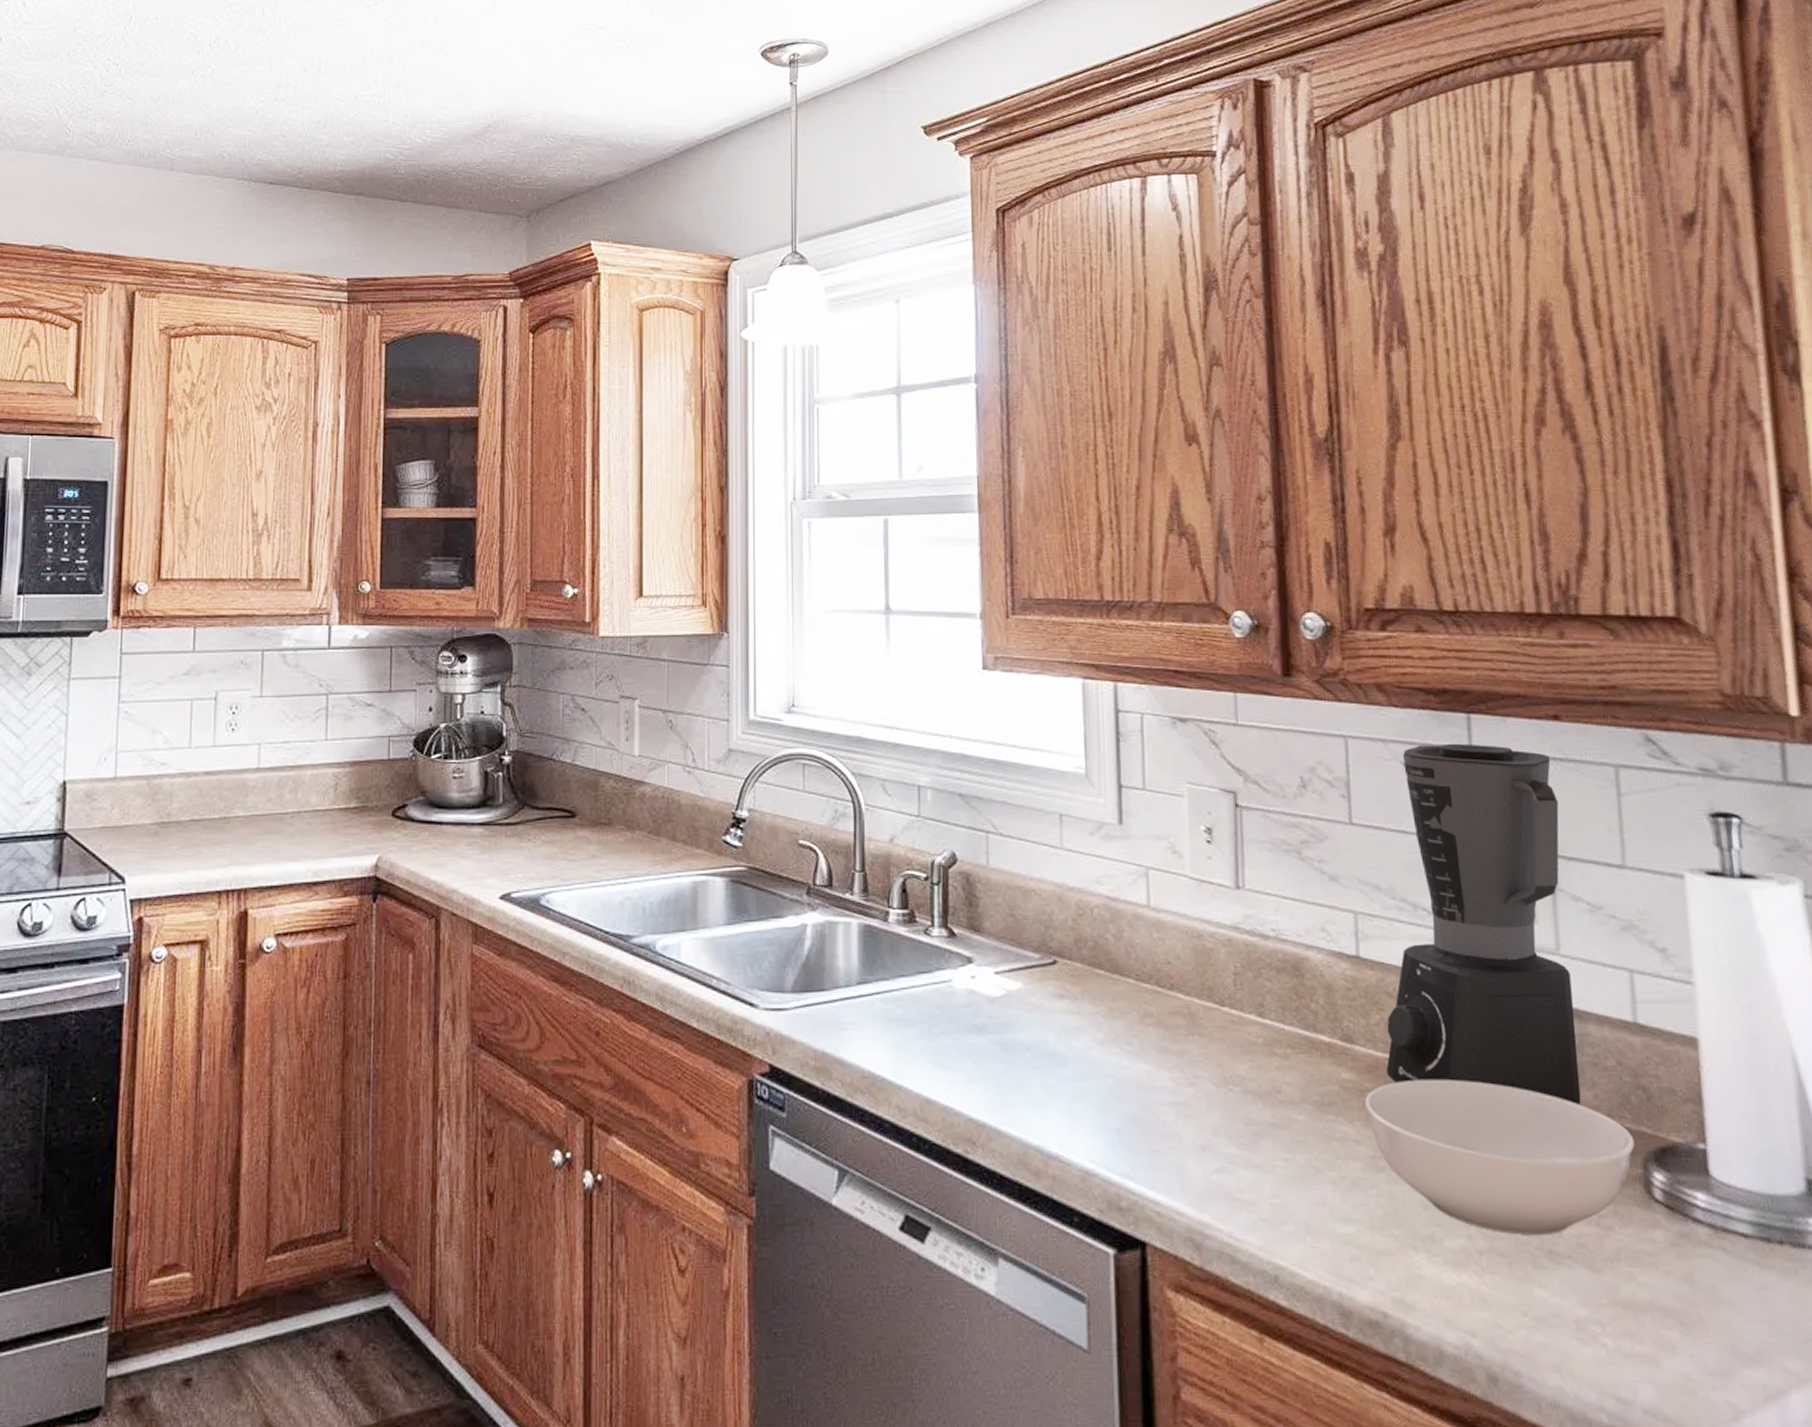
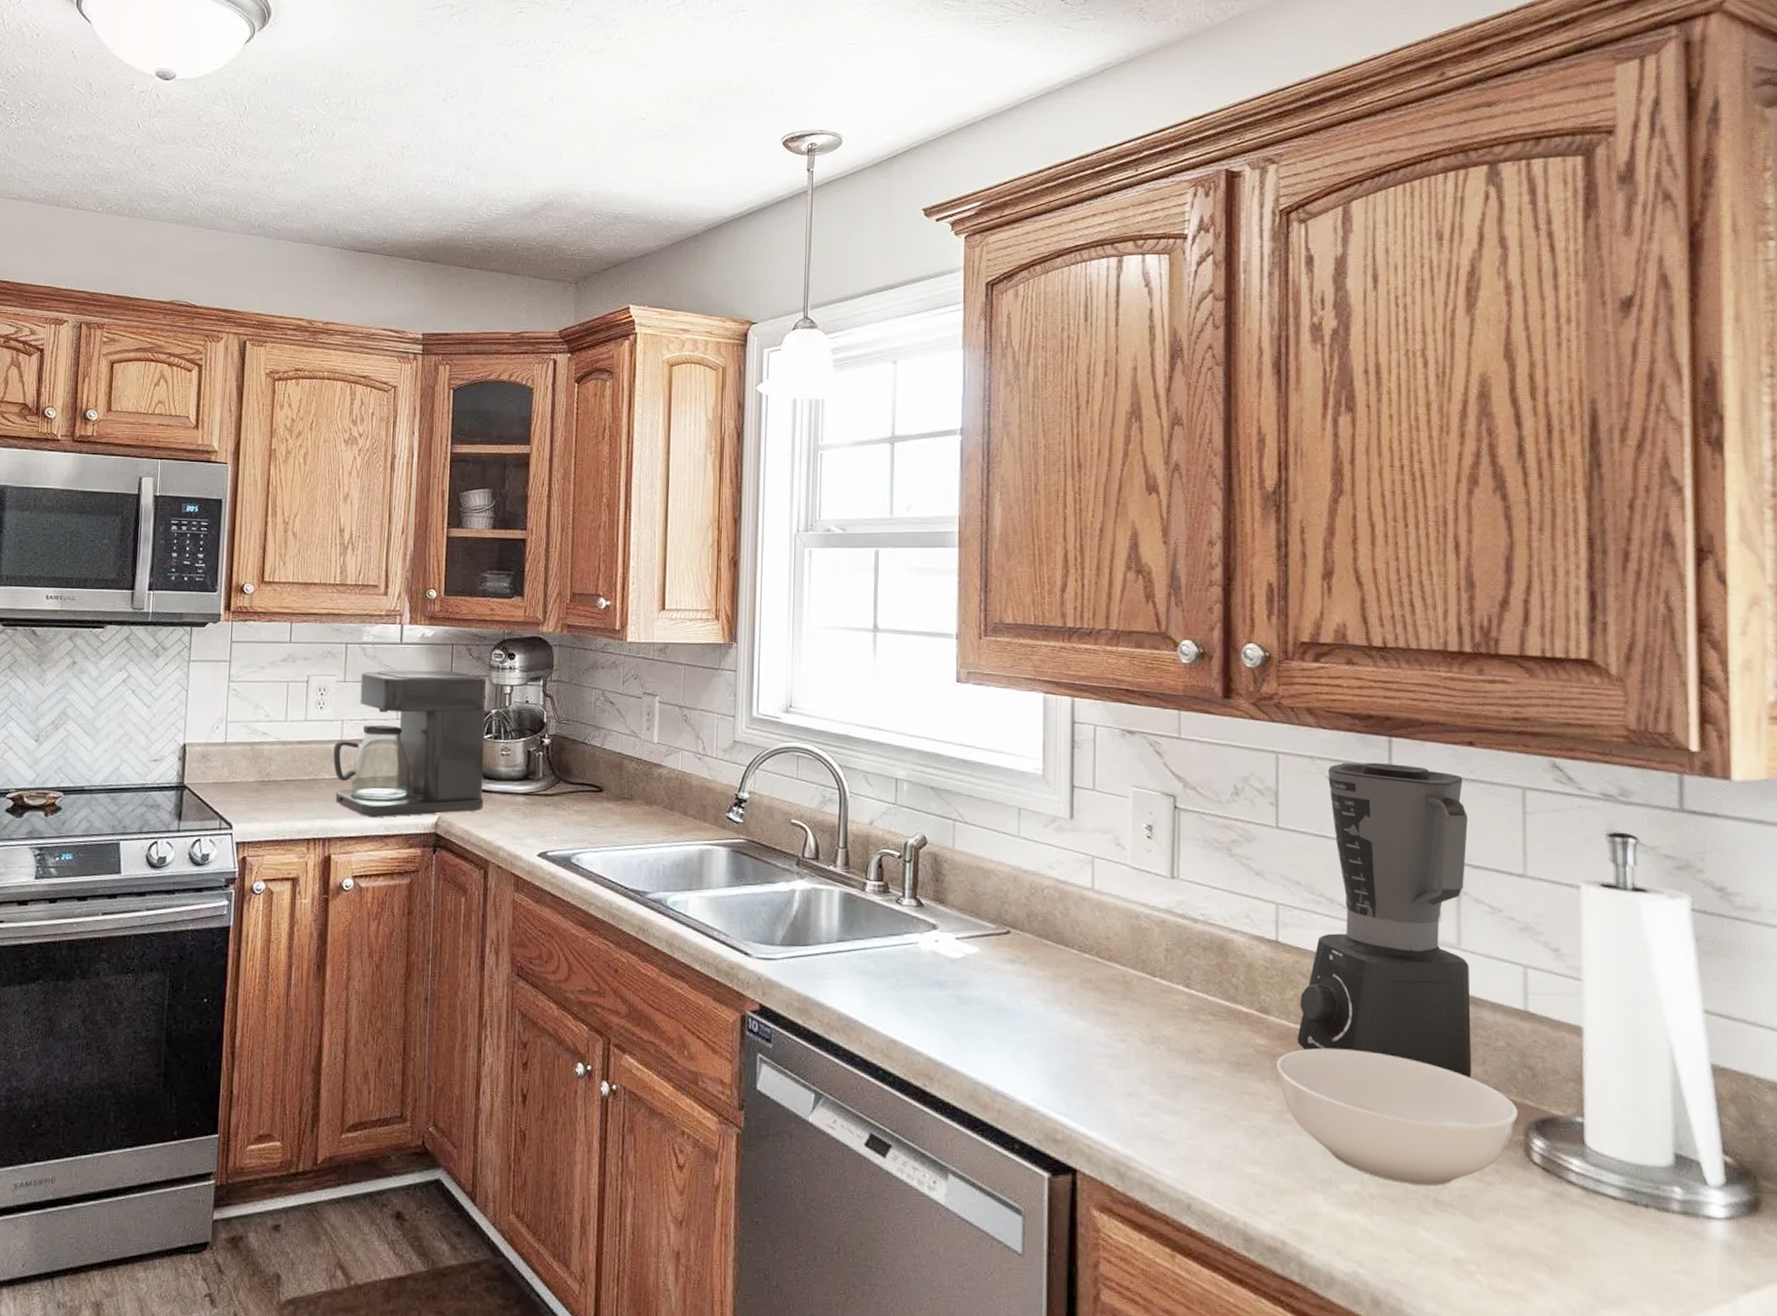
coffee maker: none [248,679,433,862] -> present [333,670,486,818]

